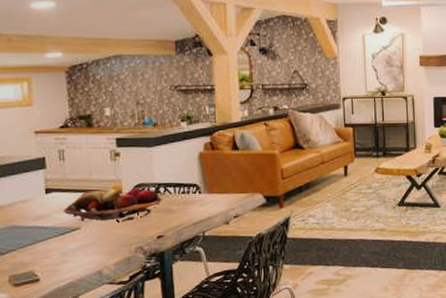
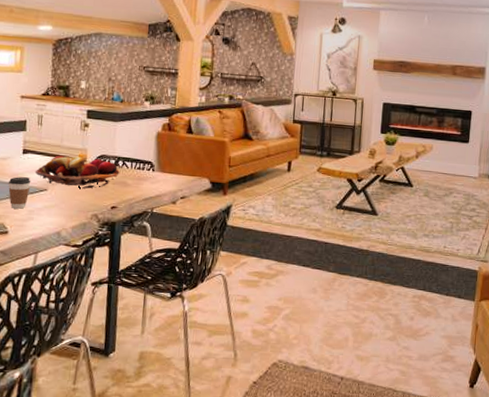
coffee cup: none [32,218,60,254] -> present [8,177,31,209]

